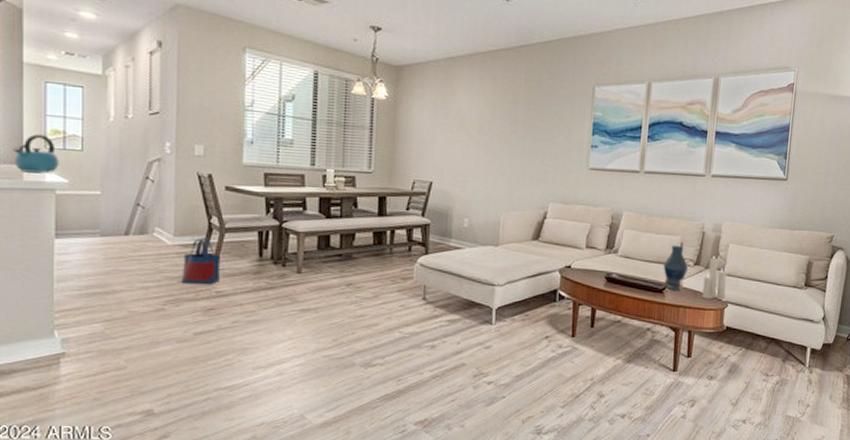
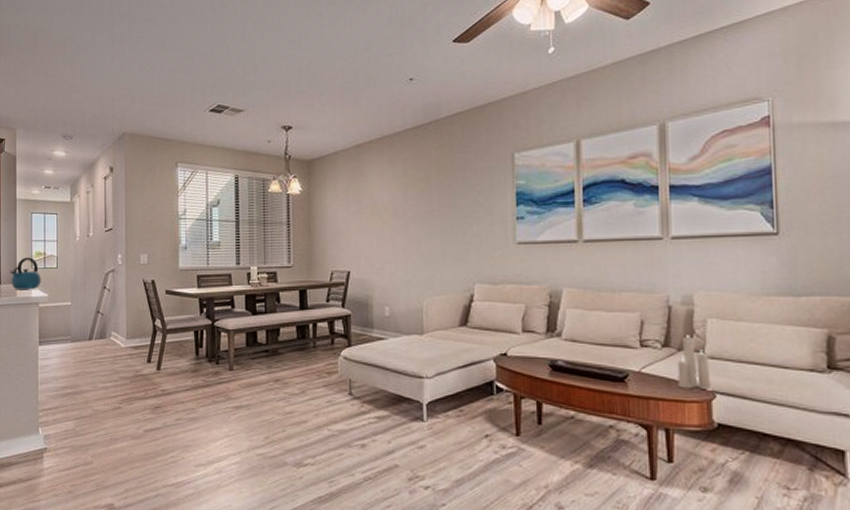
tote bag: present [181,237,220,284] -> none [133,339,164,383]
vase: present [663,245,689,291] -> none [621,323,656,380]

